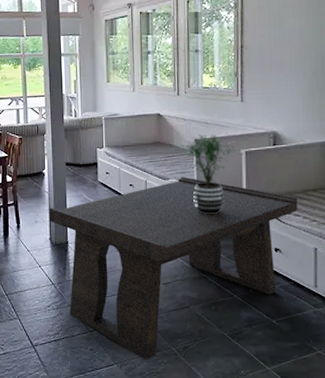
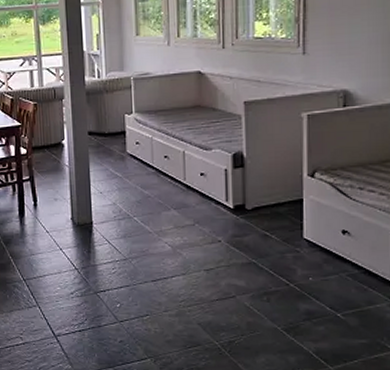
coffee table: present [49,177,298,360] -> none [70,146,373,355]
potted plant: present [179,134,236,215] -> none [225,94,295,191]

